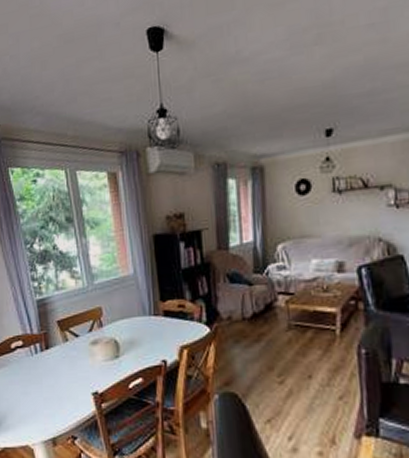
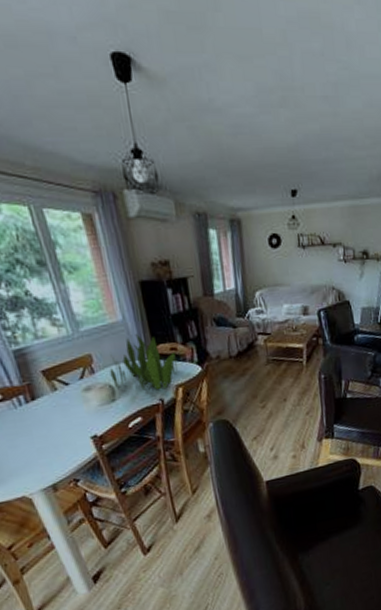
plant: none [116,289,185,350] -> present [109,334,178,391]

